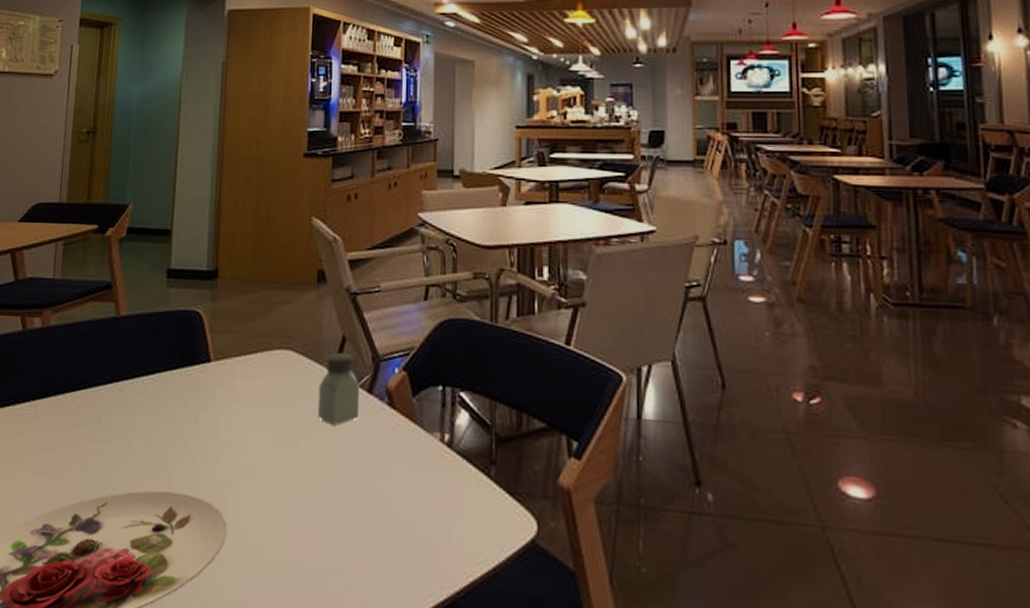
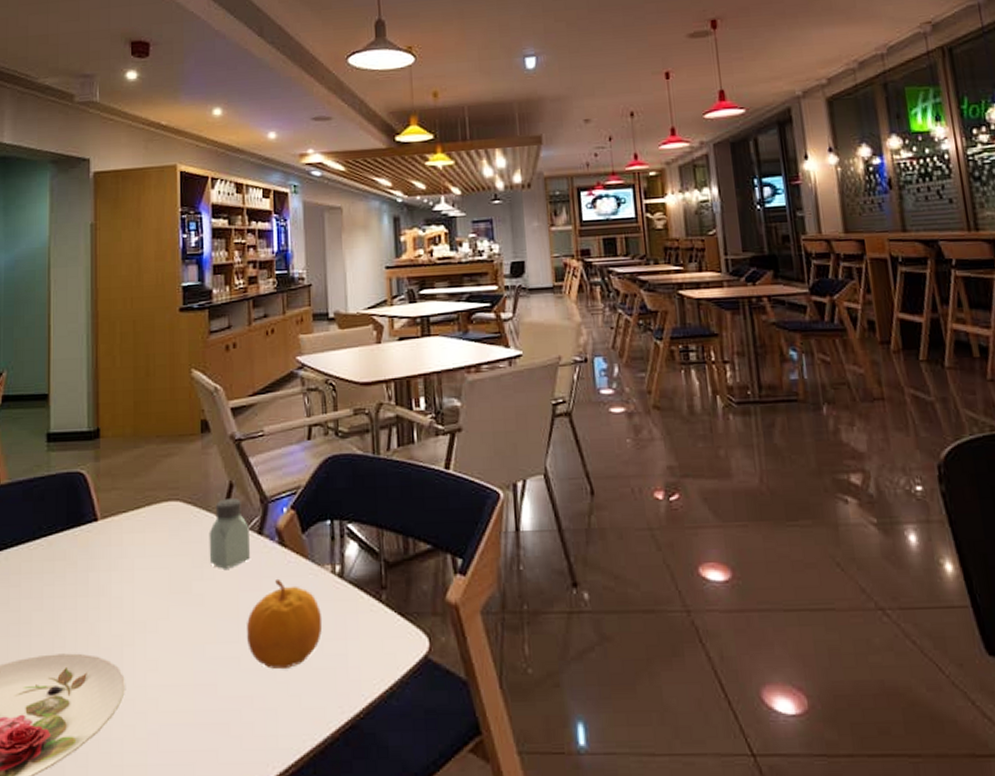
fruit: none [350,440,428,536] -> present [247,578,323,670]

